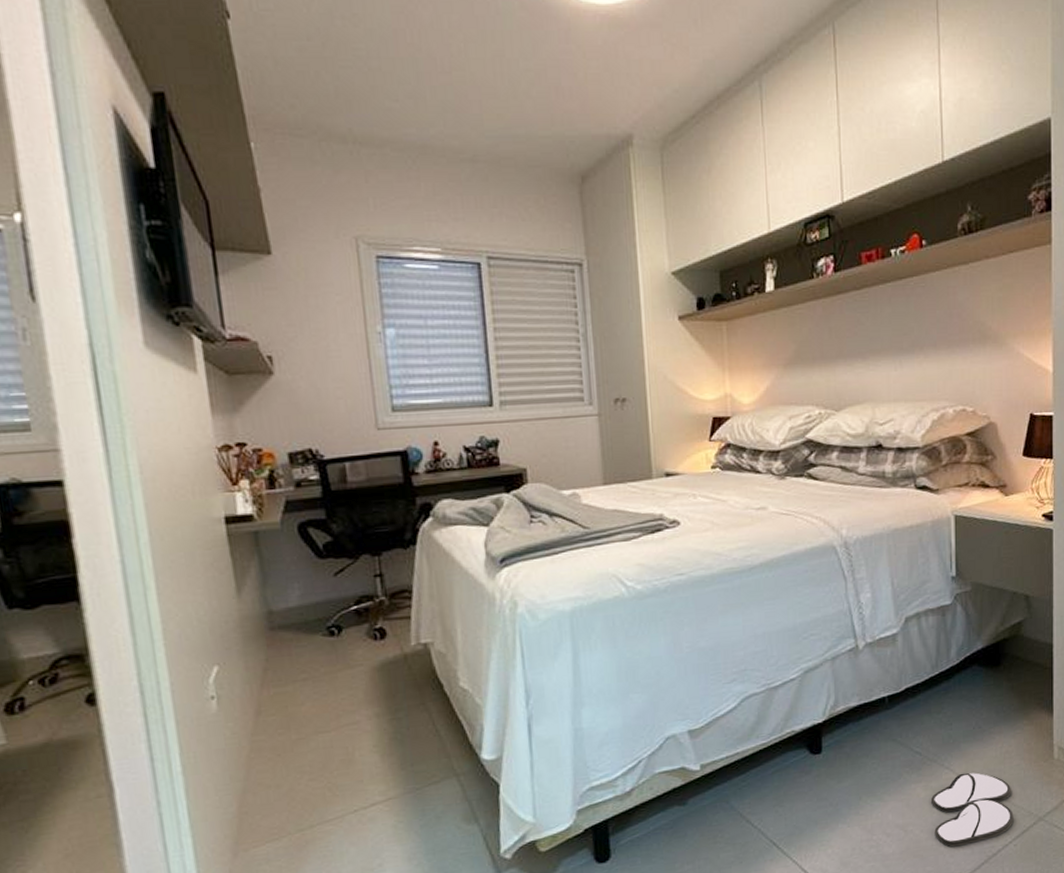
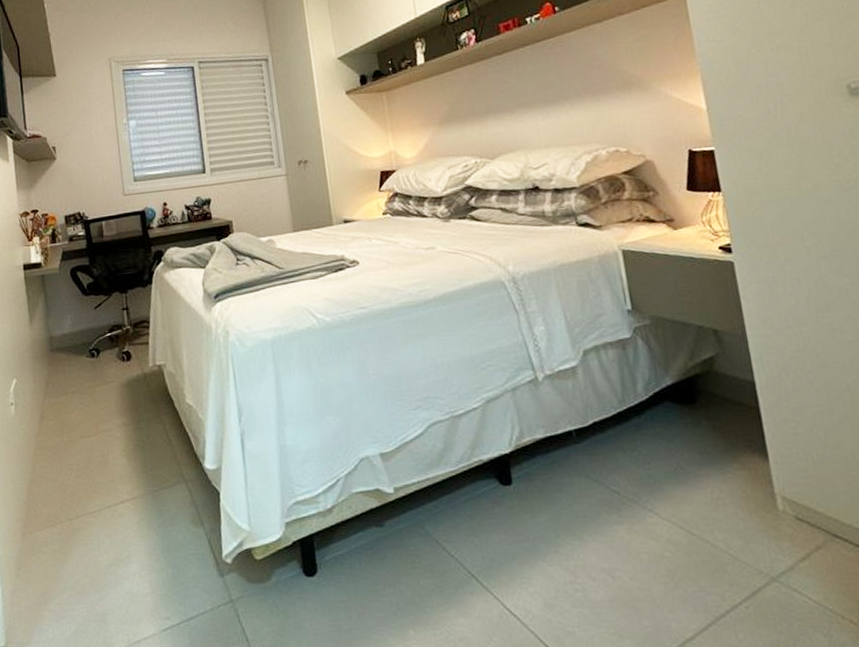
slippers: present [931,772,1014,847] -> none [637,517,740,601]

